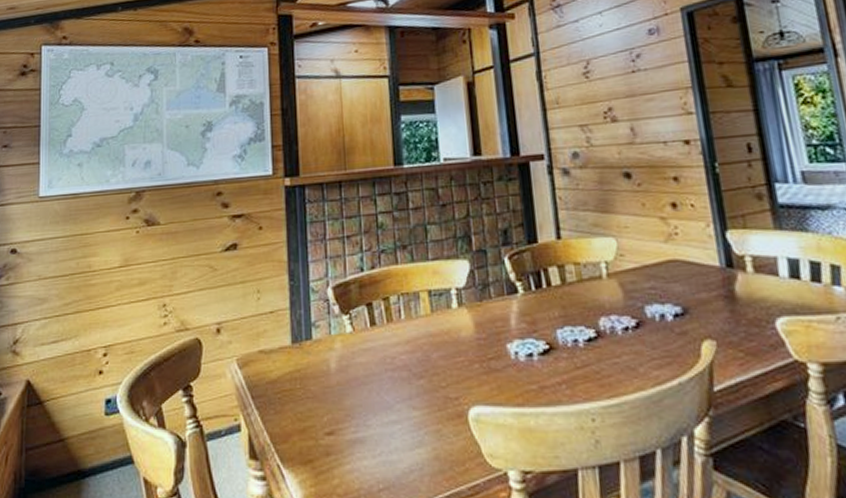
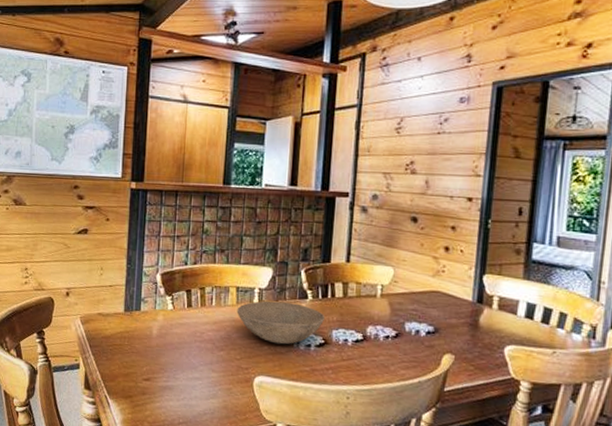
bowl: none [432,301,545,359] -> present [236,300,325,345]

